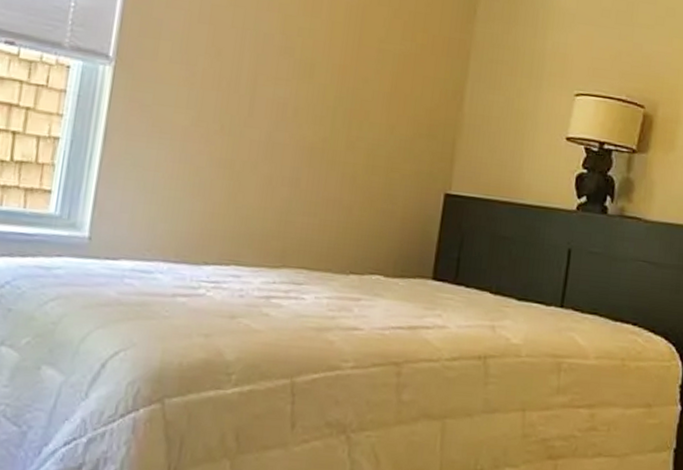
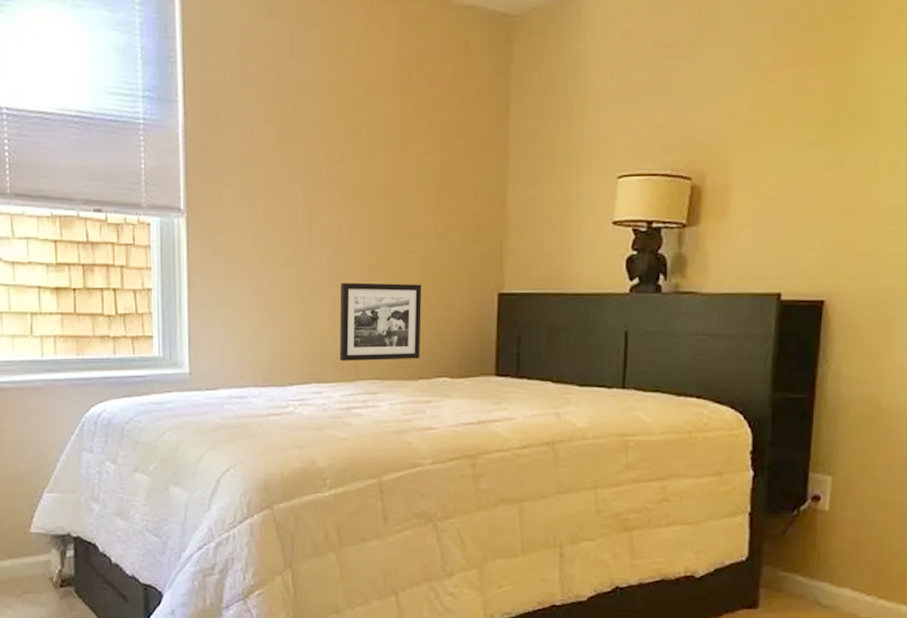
picture frame: none [265,160,365,252] -> present [339,282,421,361]

